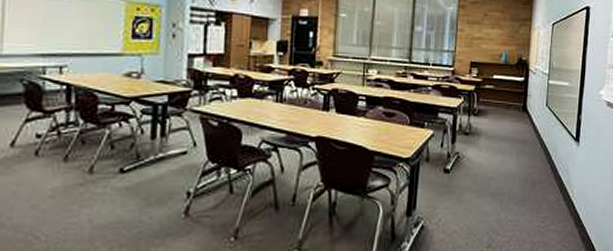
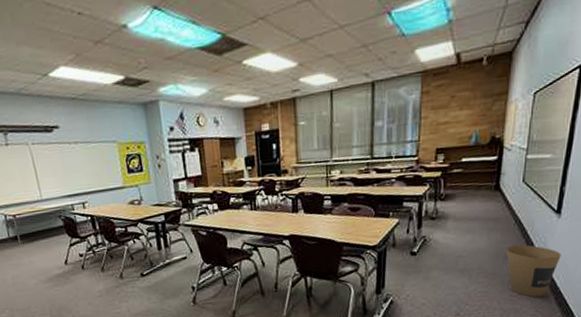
trash can: none [534,171,582,230] -> present [507,245,561,298]

